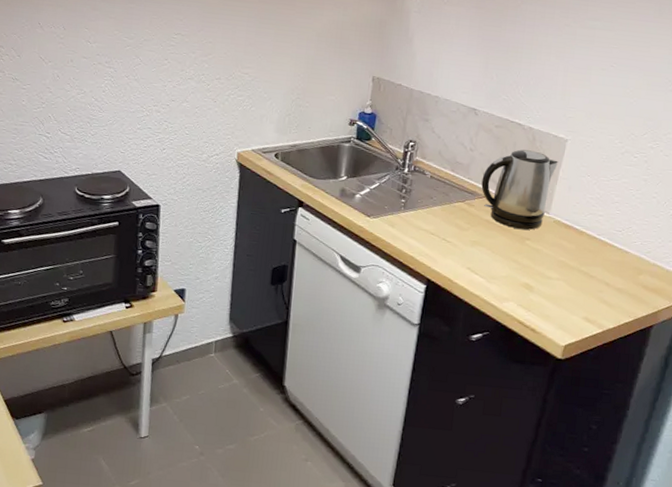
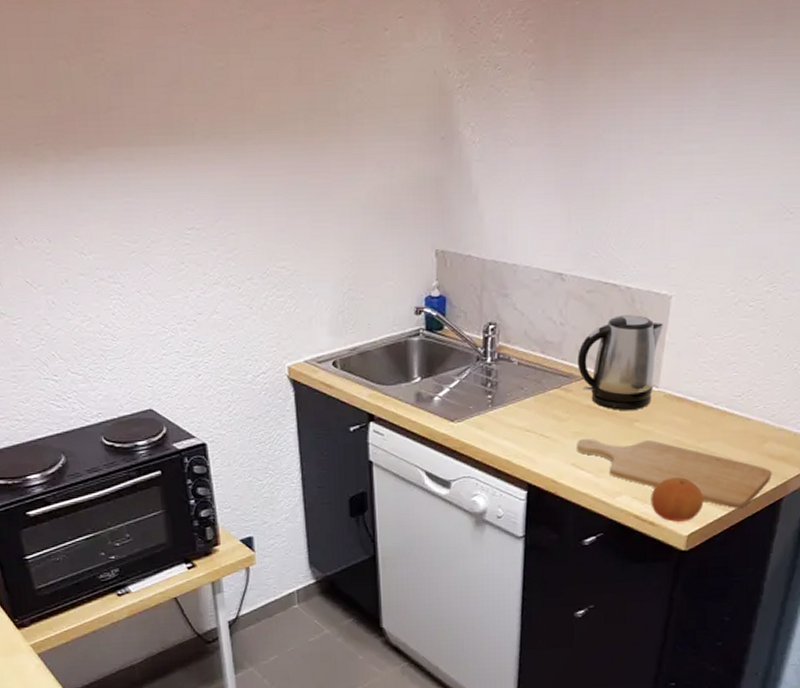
chopping board: none [473,247,645,329] -> present [577,438,772,508]
fruit: none [534,292,582,333] -> present [651,477,704,522]

